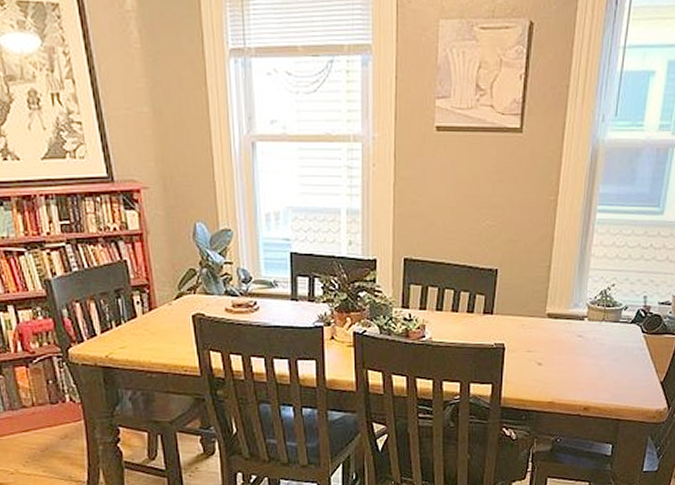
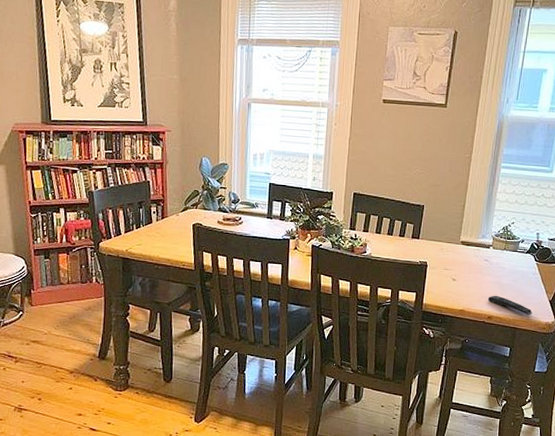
remote control: none [583,380,640,403] -> present [487,295,533,316]

